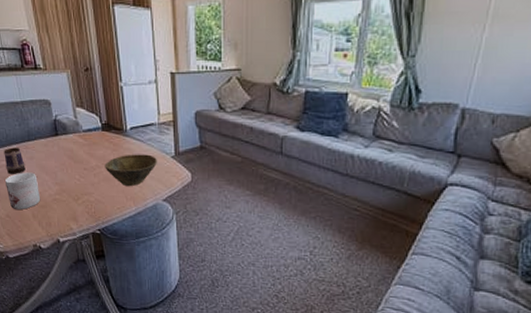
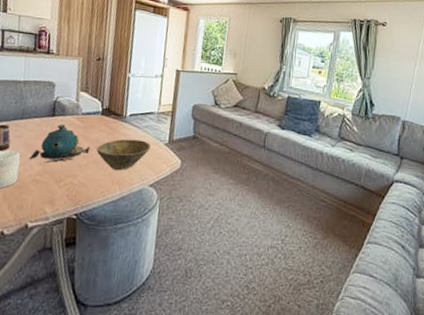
teapot: none [45,144,99,183] -> present [28,124,90,163]

